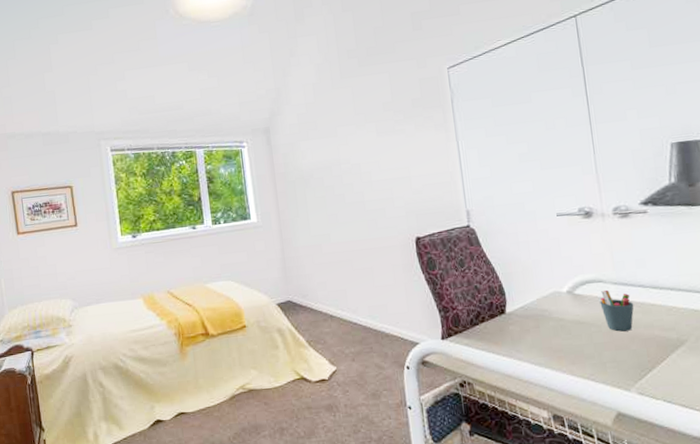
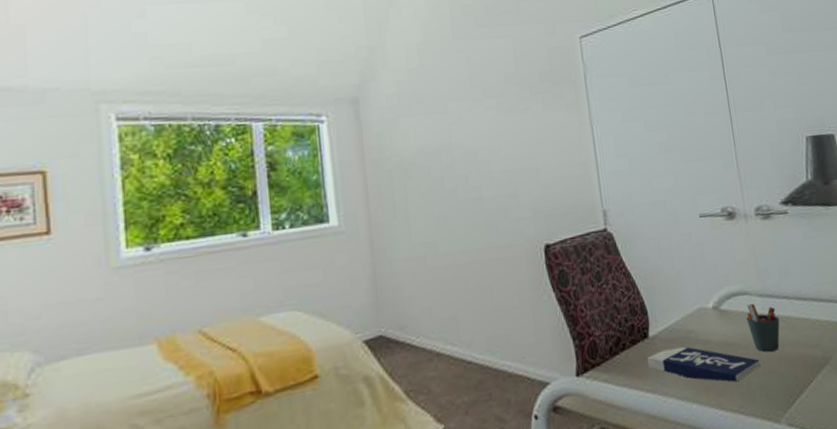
book: none [504,322,613,355] -> present [648,346,761,383]

